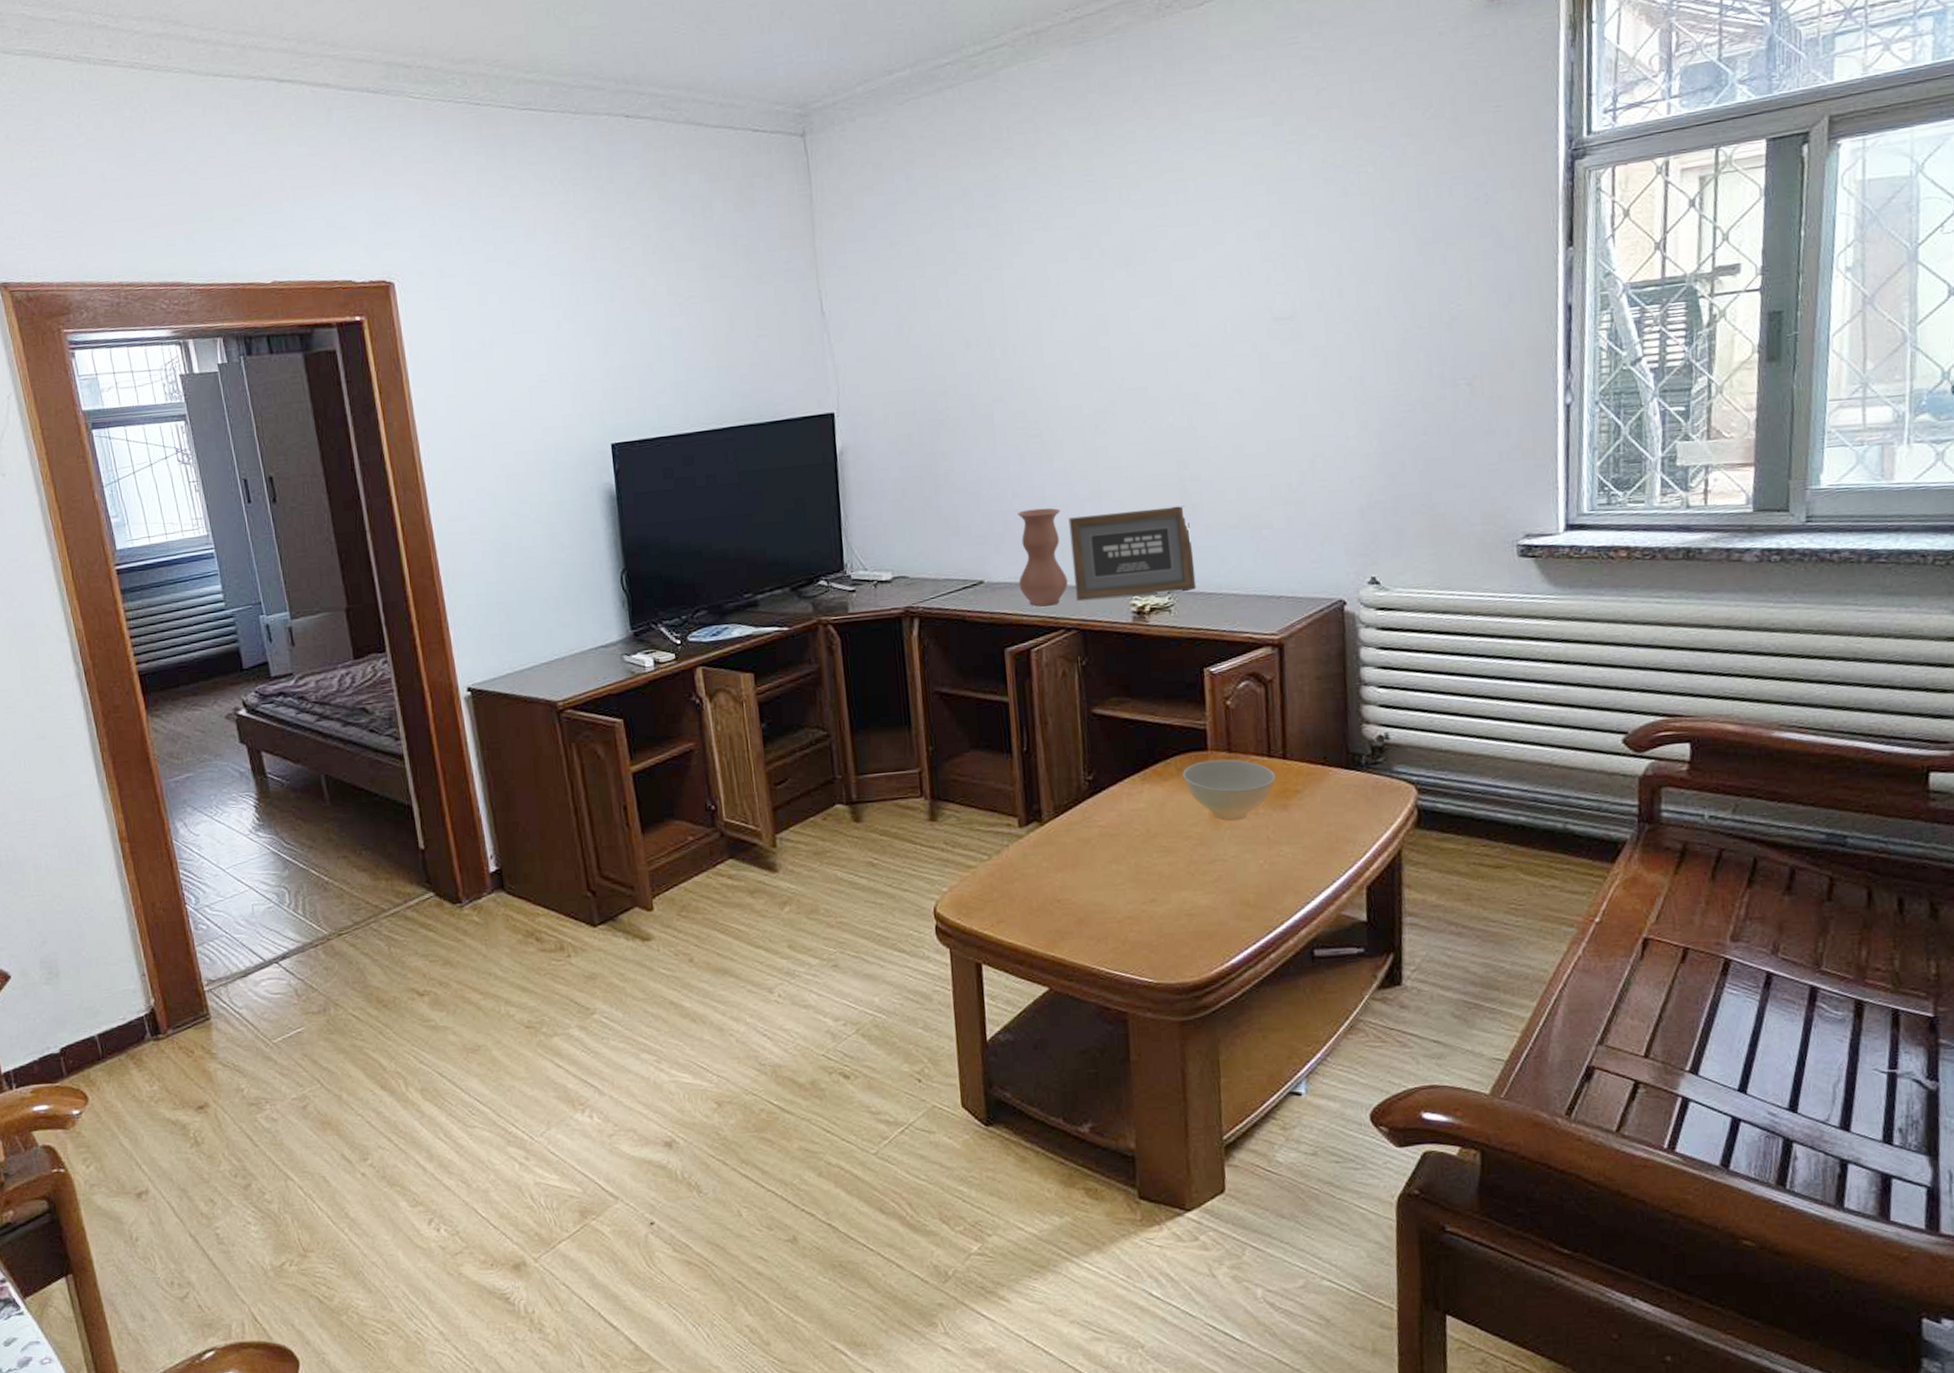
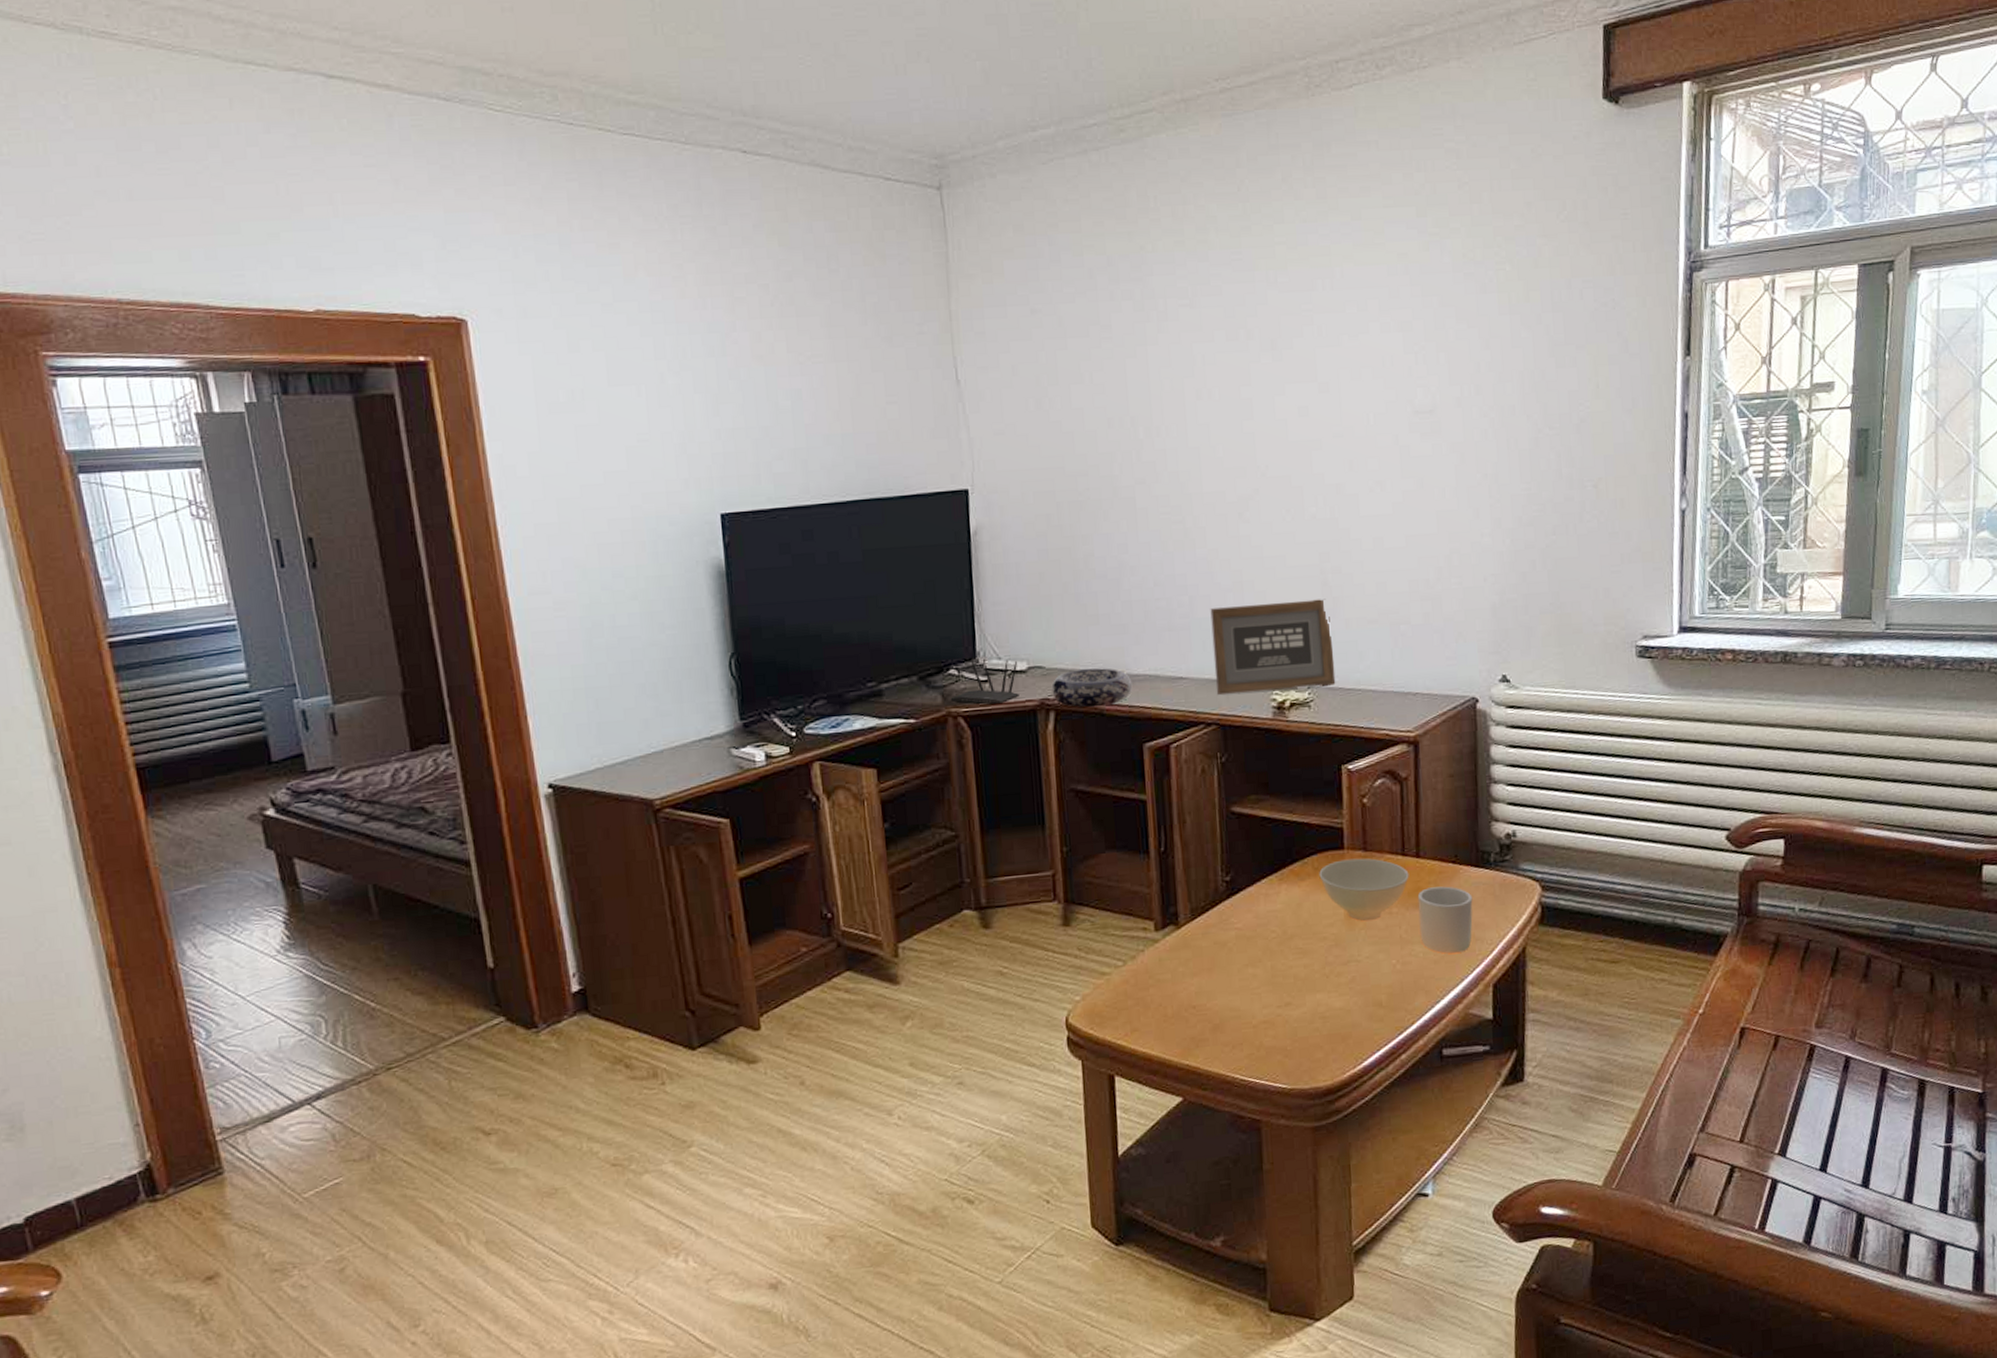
wifi router: none [820,570,885,614] -> present [950,659,1019,706]
decorative bowl: none [915,577,994,615] -> present [1051,668,1133,708]
vase: present [1016,508,1069,607] -> none [1158,597,1209,701]
mug: none [1285,787,1344,855] -> present [1417,886,1473,954]

